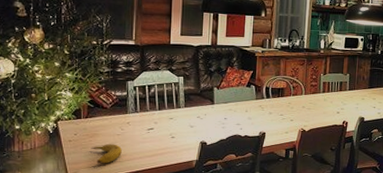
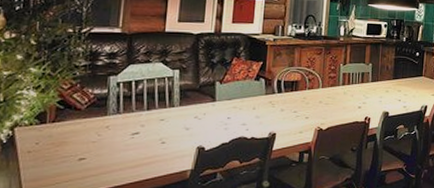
fruit: present [91,144,122,164] -> none [56,154,97,180]

